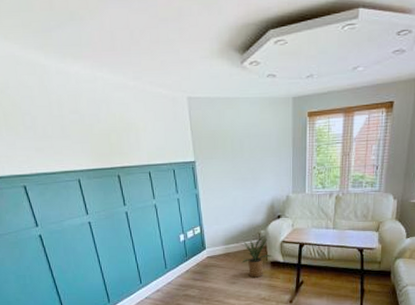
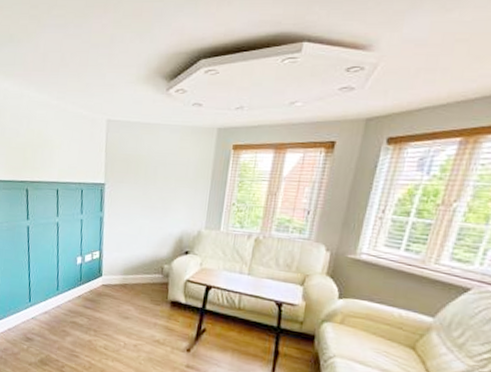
house plant: present [236,235,273,278] -> none [136,270,175,317]

